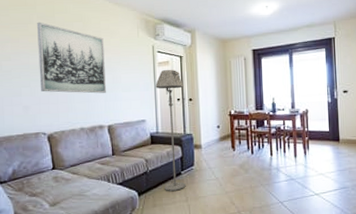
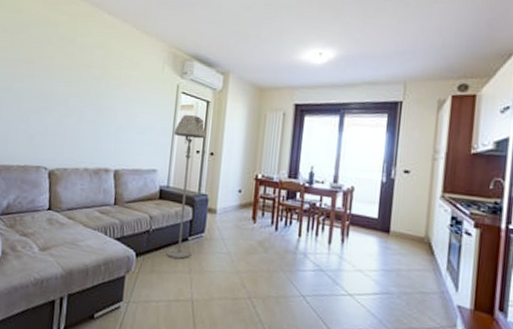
wall art: present [37,22,106,94] -> none [49,43,124,133]

